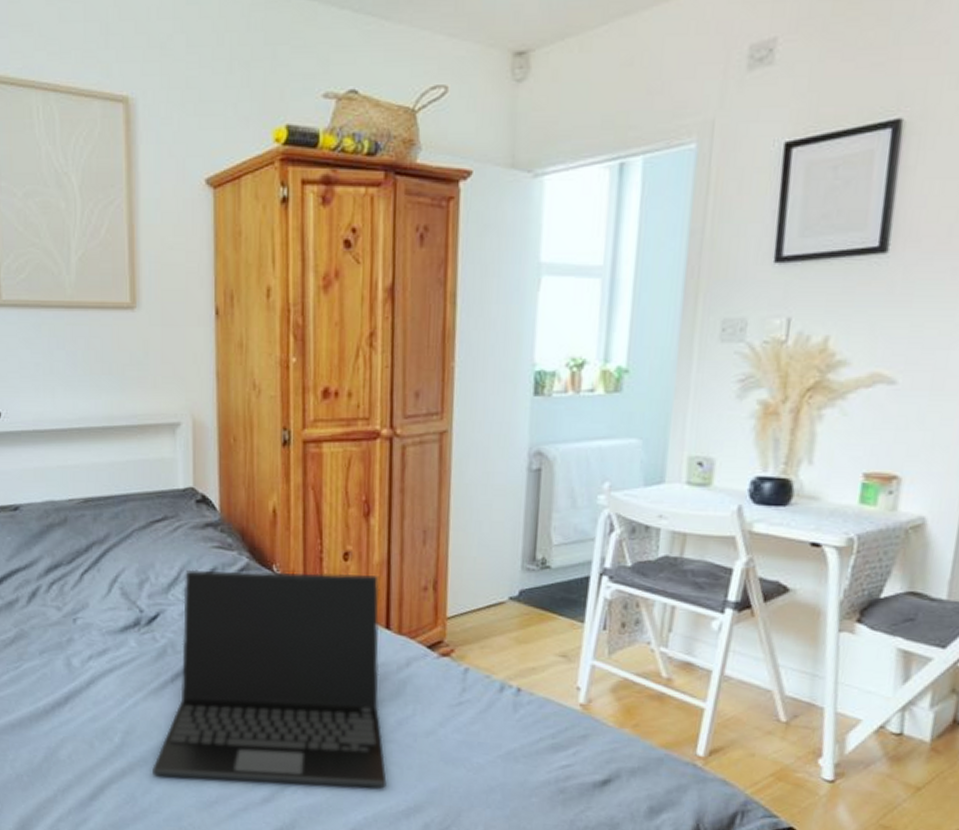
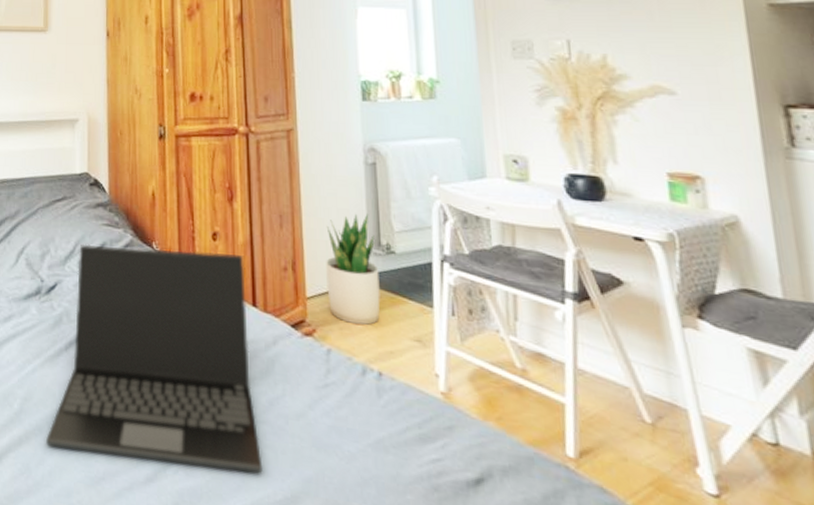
planter: none [470,526,533,643] -> present [326,214,381,325]

